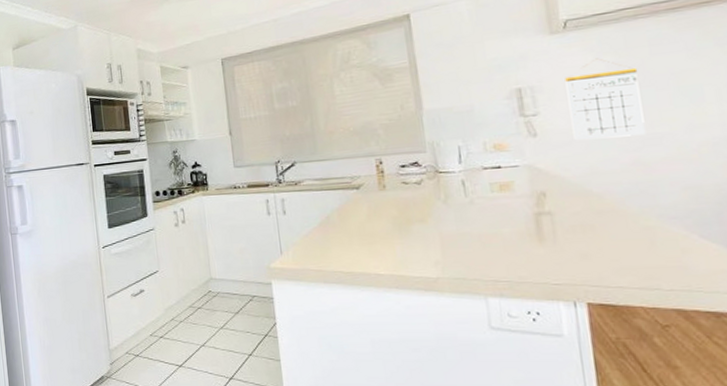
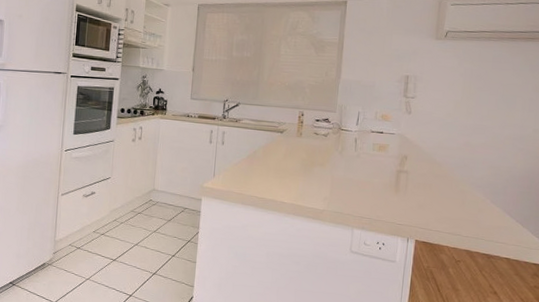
calendar: present [565,58,646,140] -> none [433,64,483,125]

